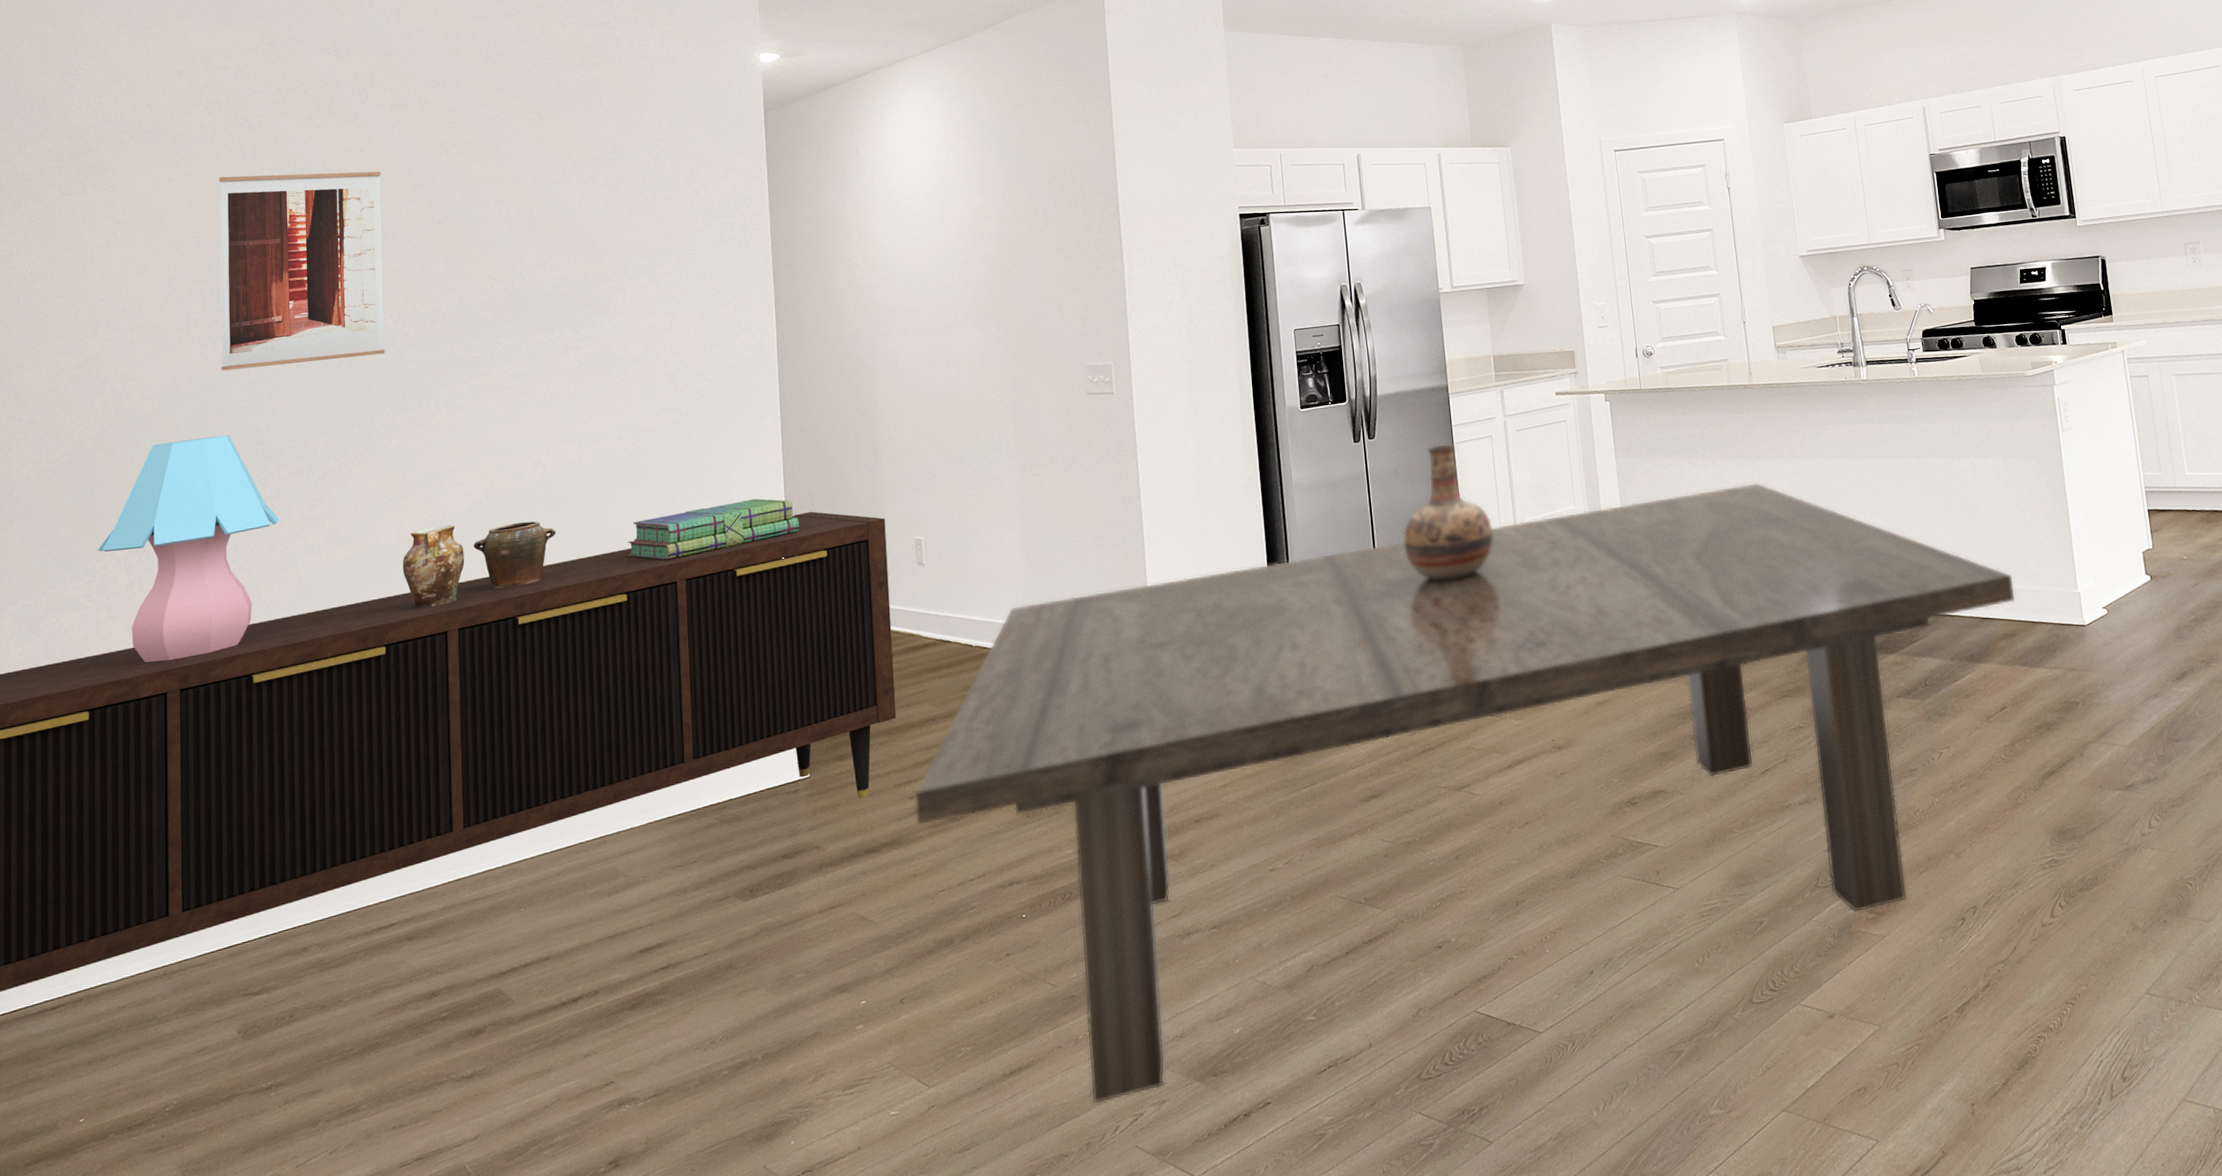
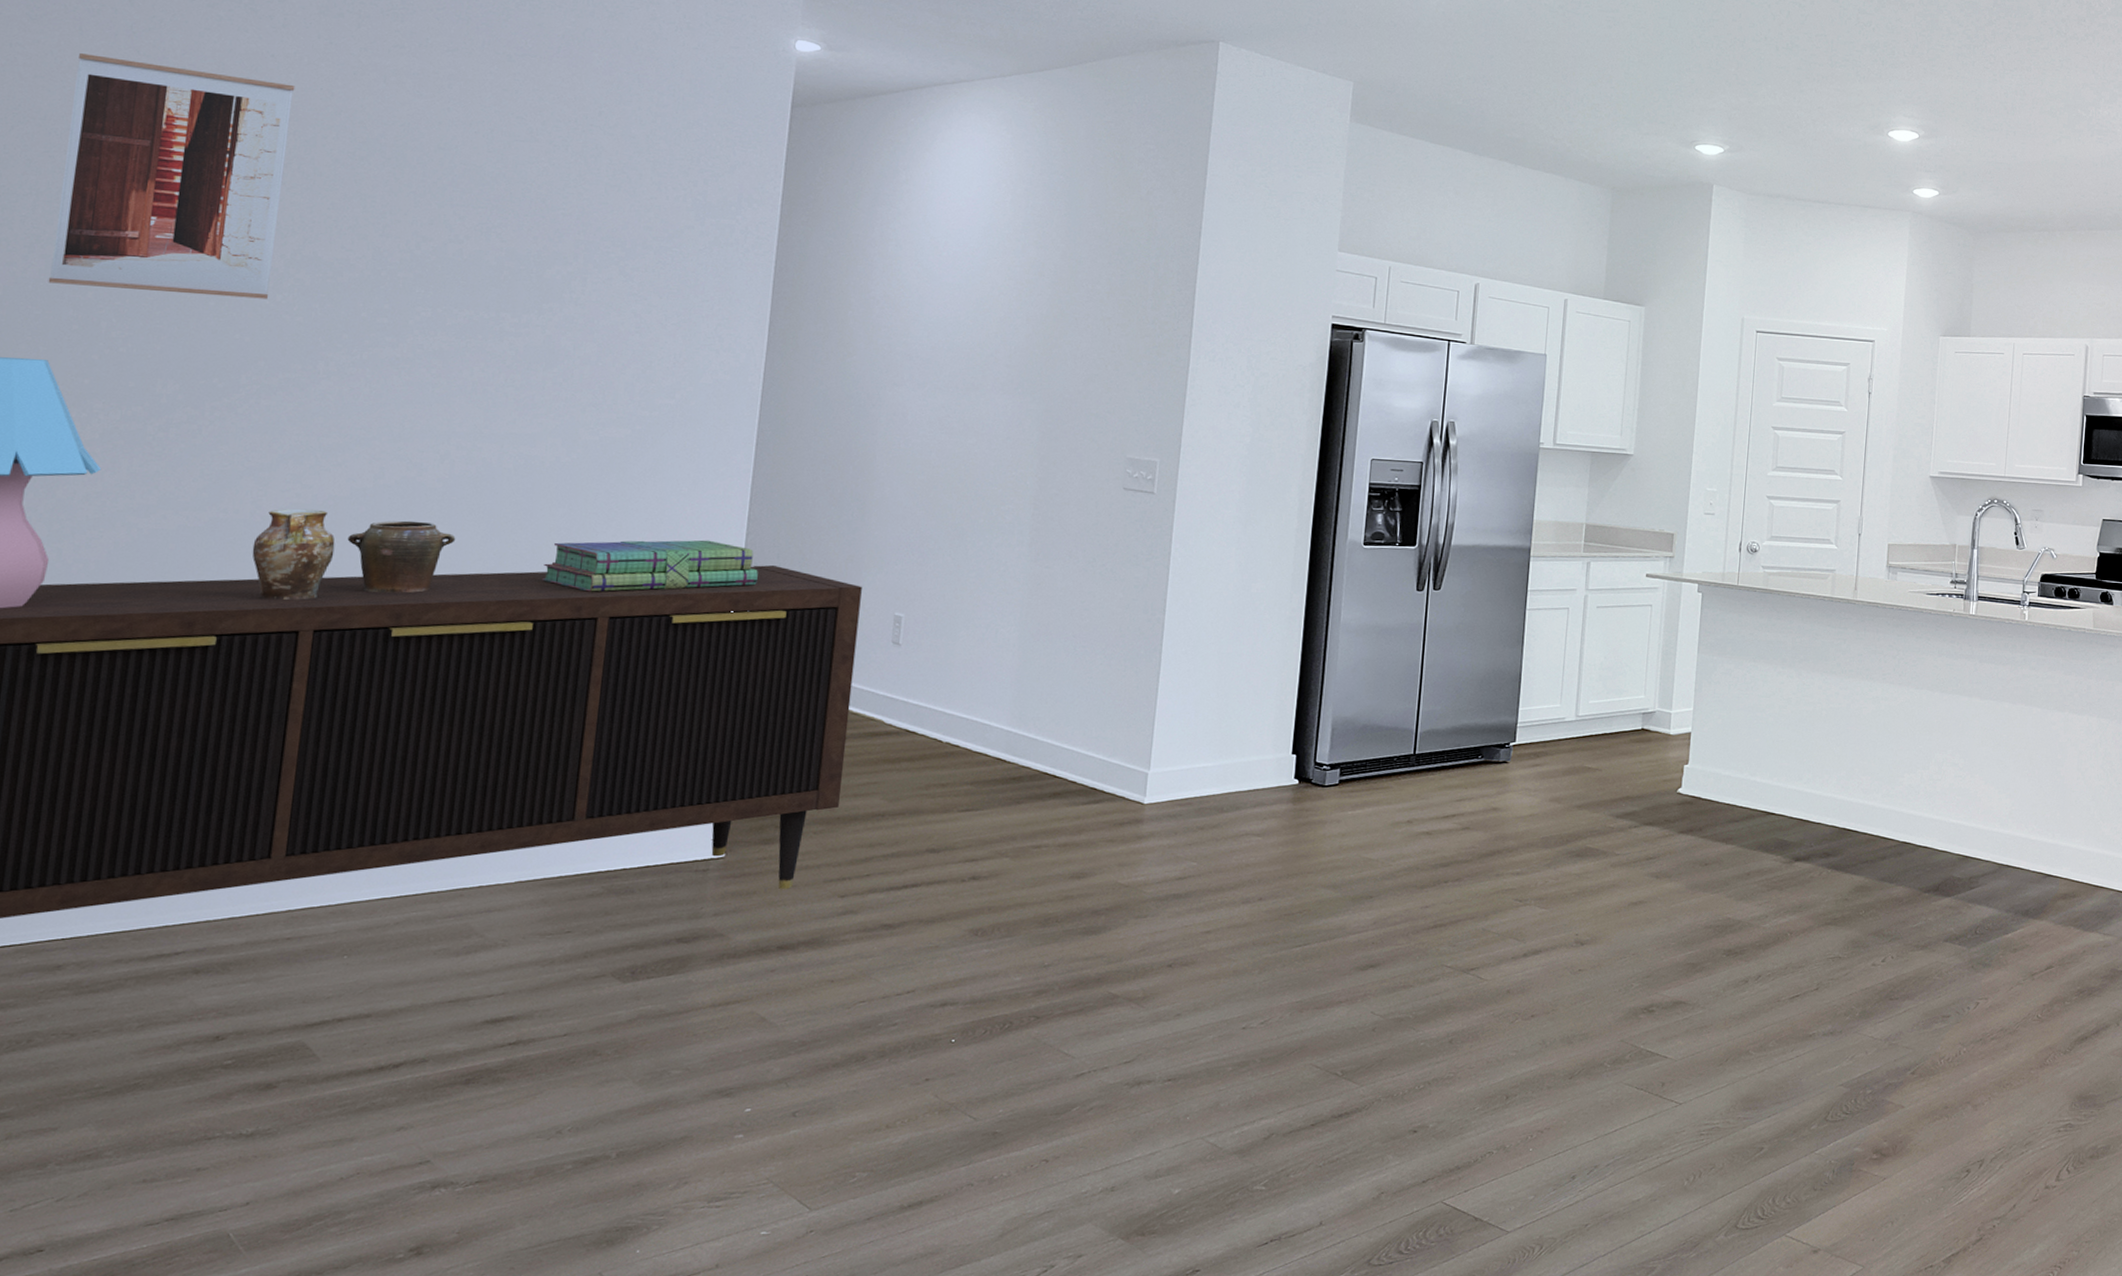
dining table: present [914,482,2016,1103] -> none [843,701,2085,1249]
vase: present [1402,443,1494,580] -> none [1450,607,1554,752]

